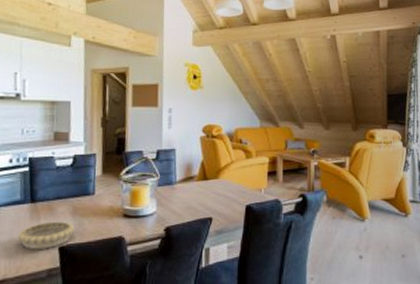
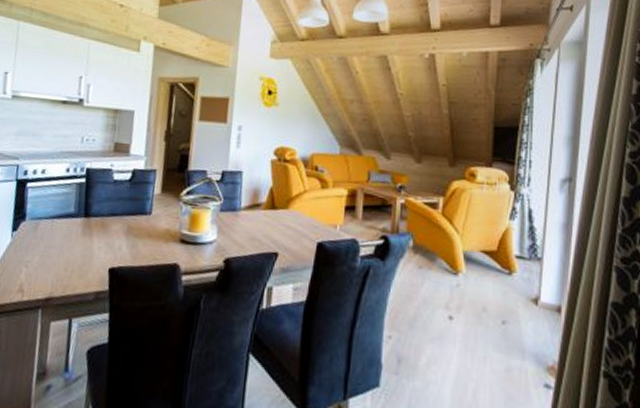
decorative bowl: present [18,221,75,249] -> none [68,239,128,269]

